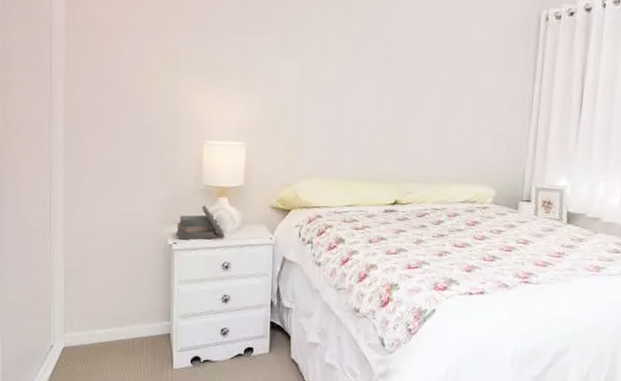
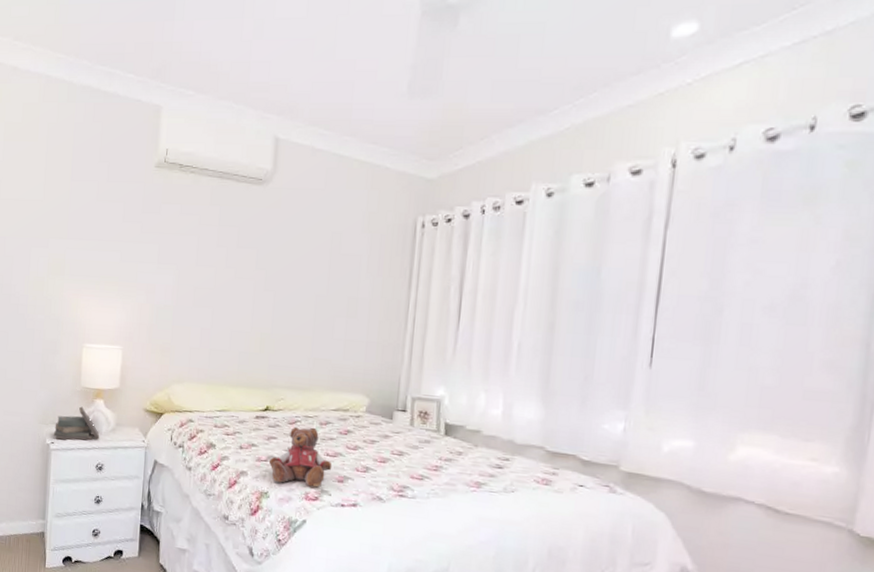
teddy bear: none [398,219,460,278] -> present [268,427,332,488]

